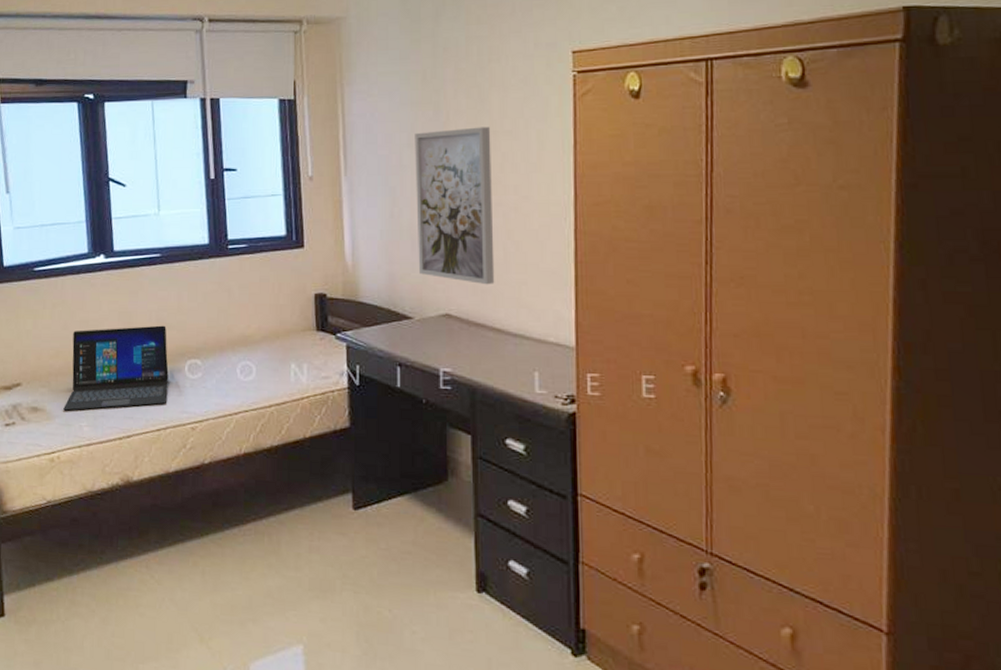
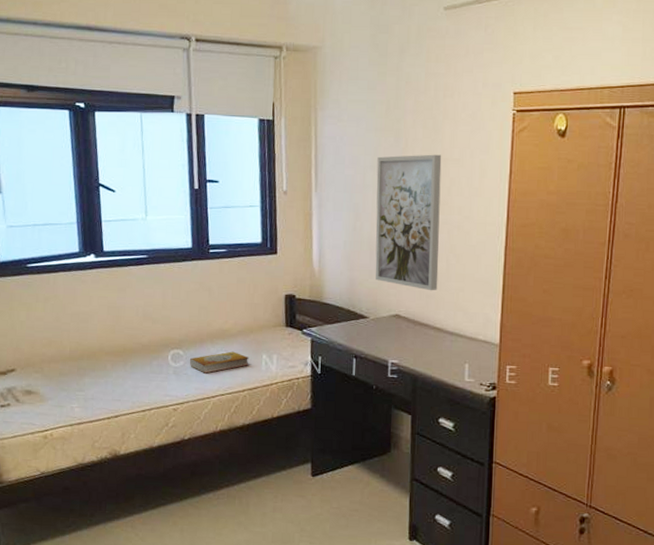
laptop: present [63,325,169,411] -> none [56,319,154,394]
book: none [208,360,276,387] -> present [189,351,249,374]

